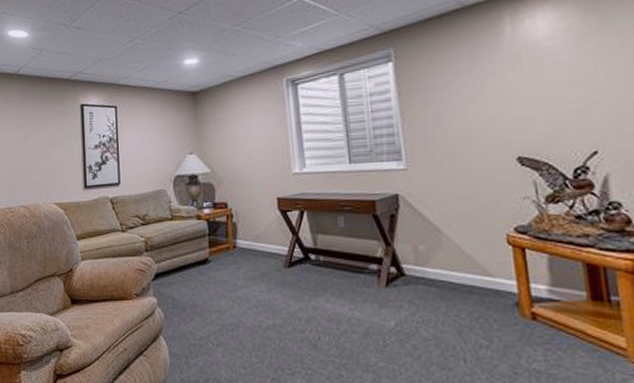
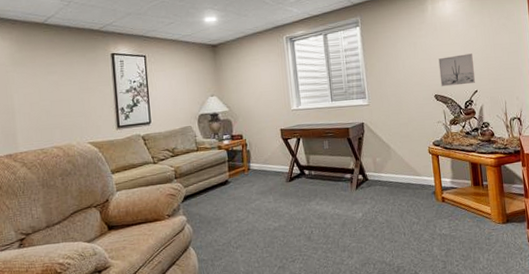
wall art: none [523,94,594,146] -> present [438,53,476,87]

